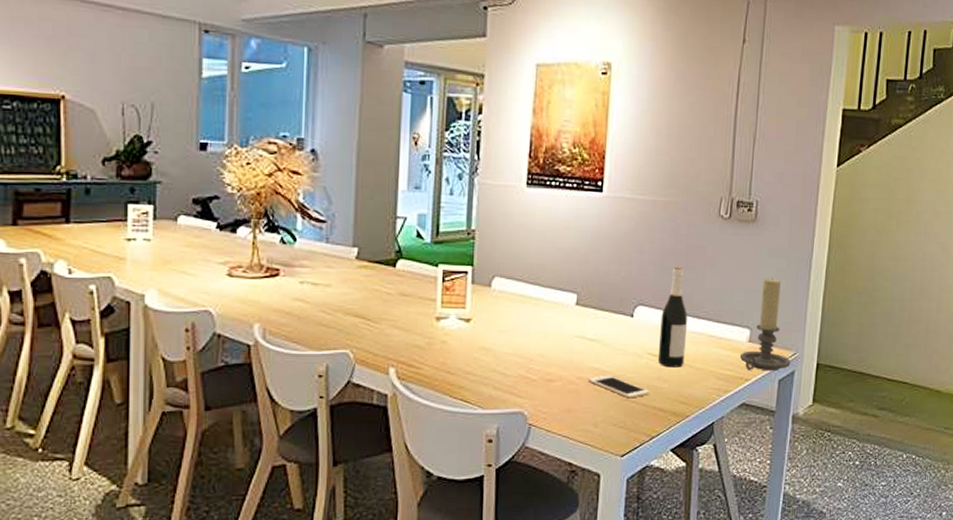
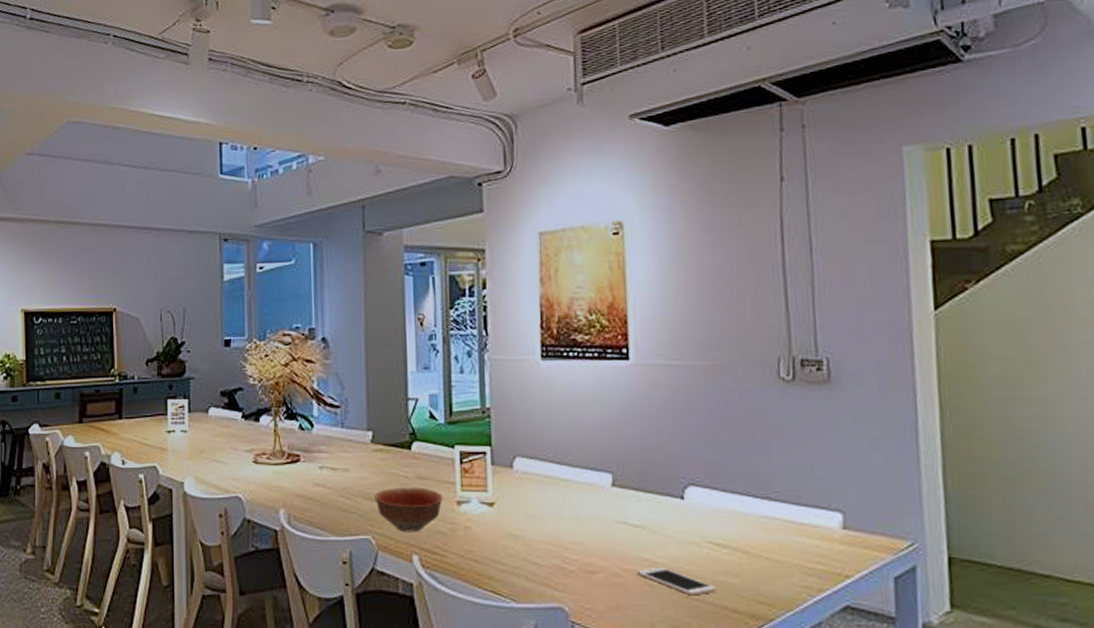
bowl: none [355,303,424,346] -> present [374,487,443,532]
wine bottle: present [657,266,688,368] -> none [719,439,758,560]
candle holder: present [739,278,791,371] -> none [832,449,909,566]

